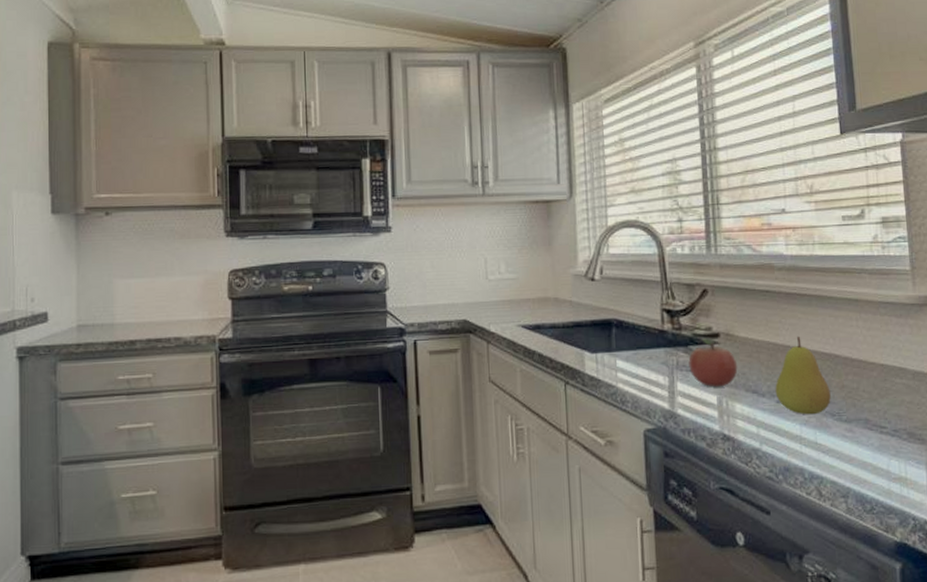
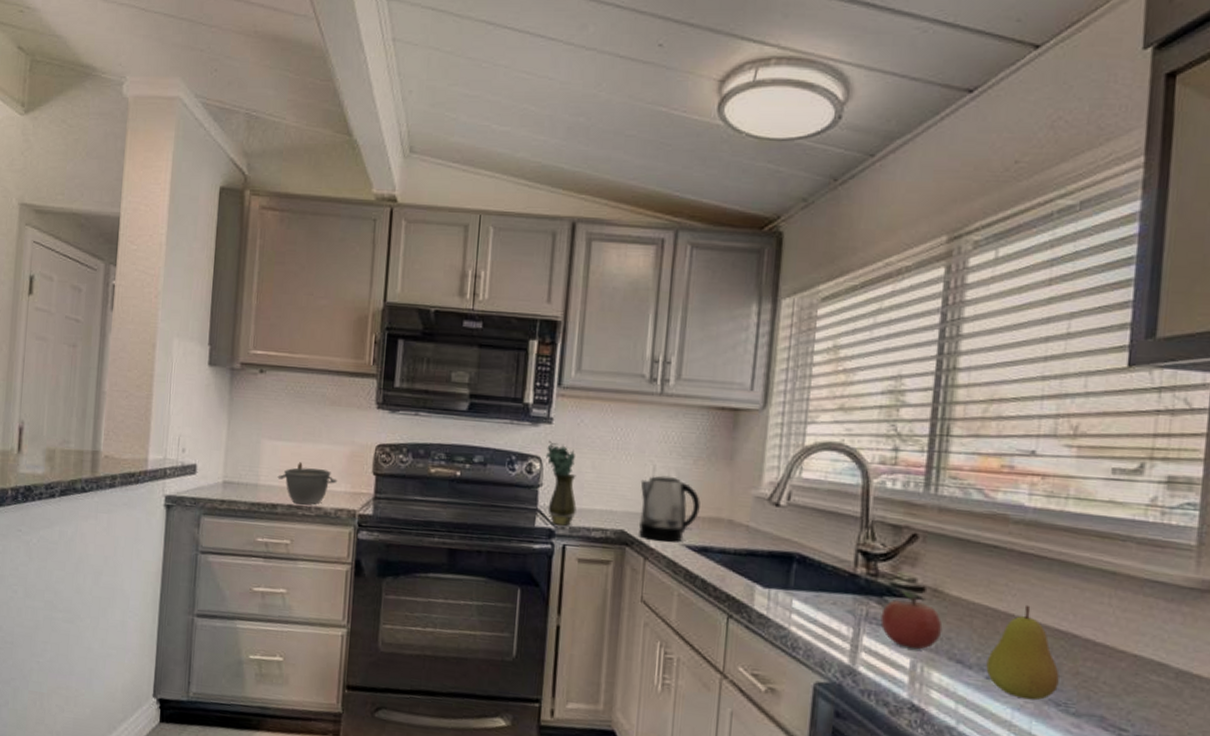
cooking pot: none [133,296,194,337] -> present [277,462,337,505]
vase: none [389,247,422,323] -> present [546,440,577,526]
kettle: none [475,266,529,325] -> present [639,475,701,542]

